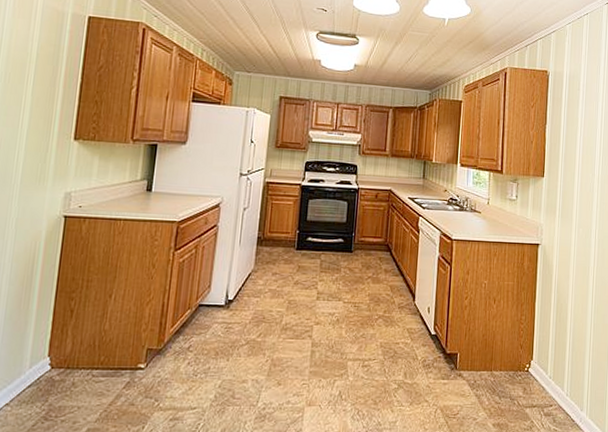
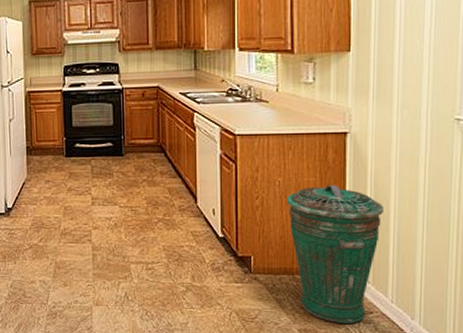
trash can: none [489,289,563,416] -> present [286,185,383,323]

